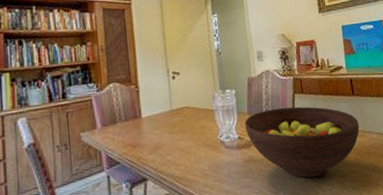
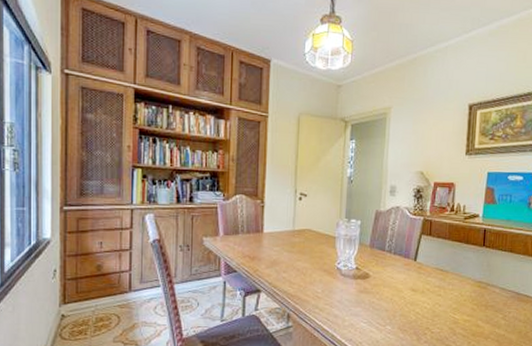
fruit bowl: present [245,106,360,178] -> none [364,246,484,319]

